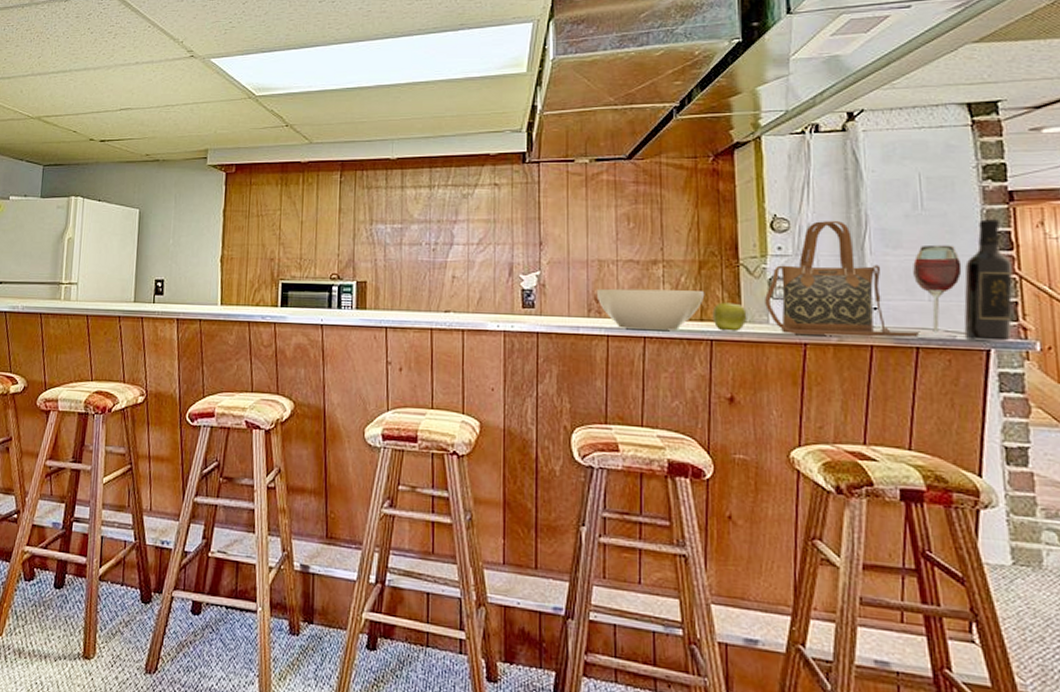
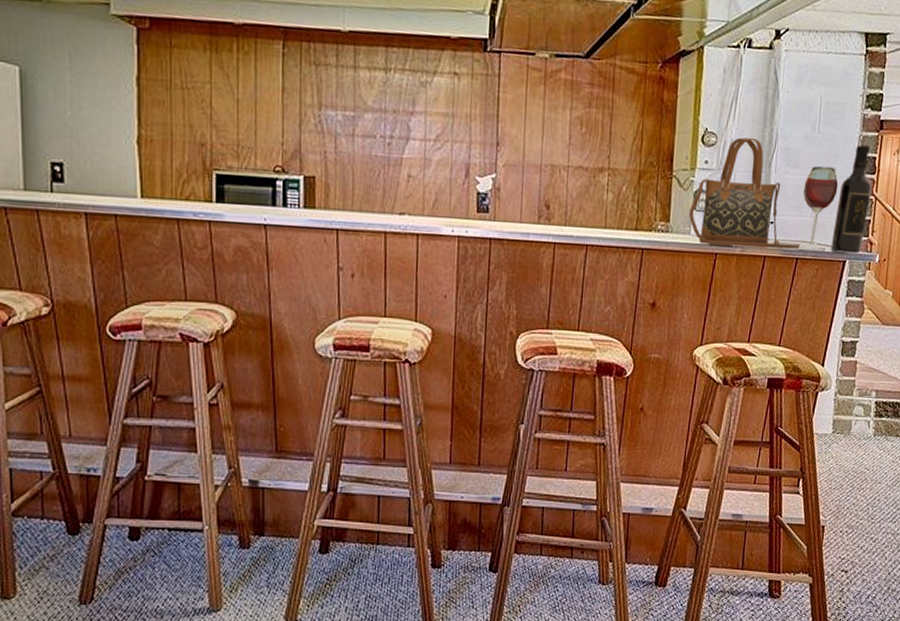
bowl: present [596,288,705,330] -> none [547,195,642,239]
fruit: present [712,302,747,332] -> none [645,212,674,241]

